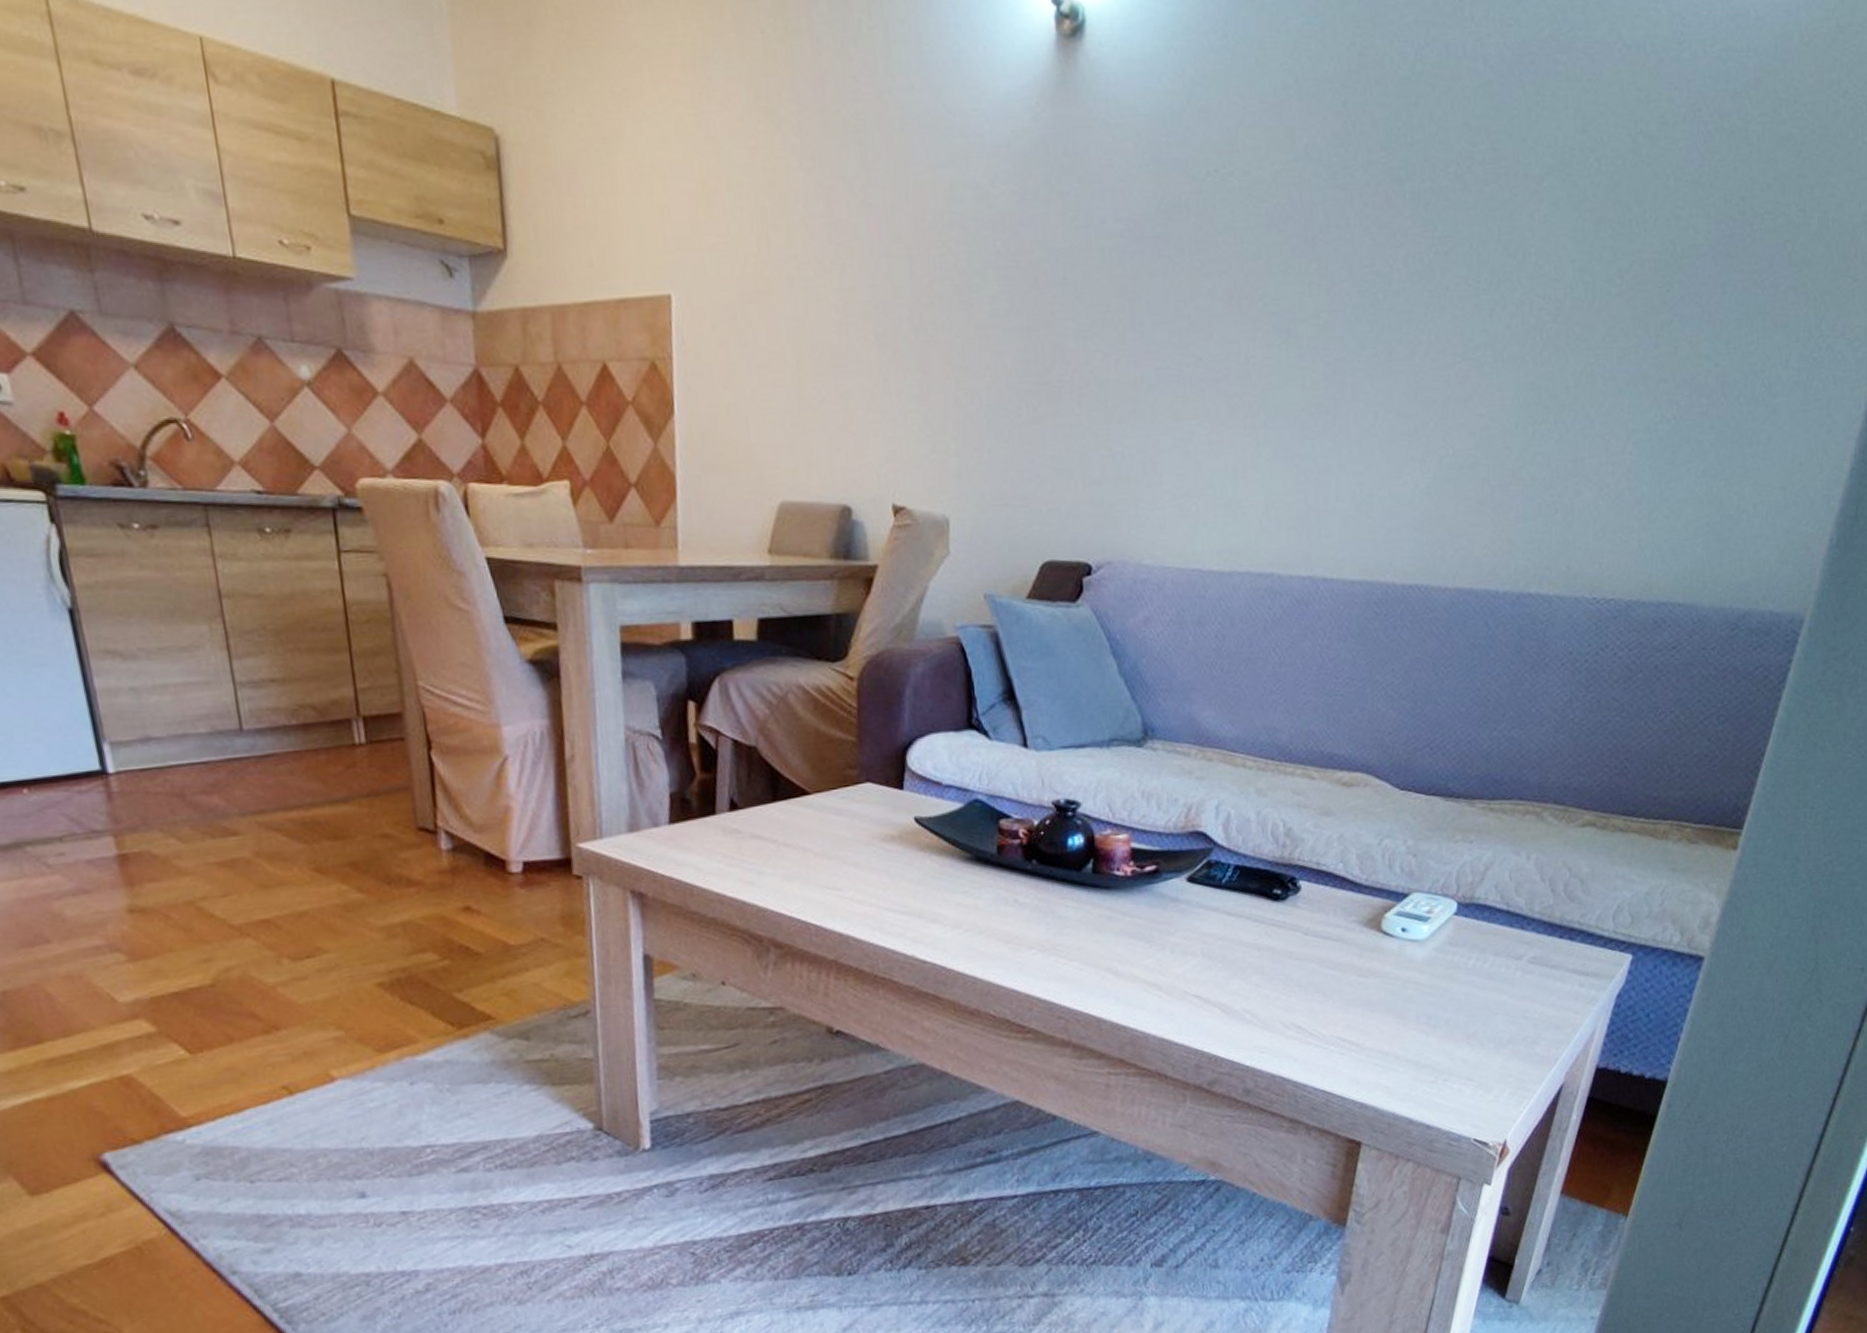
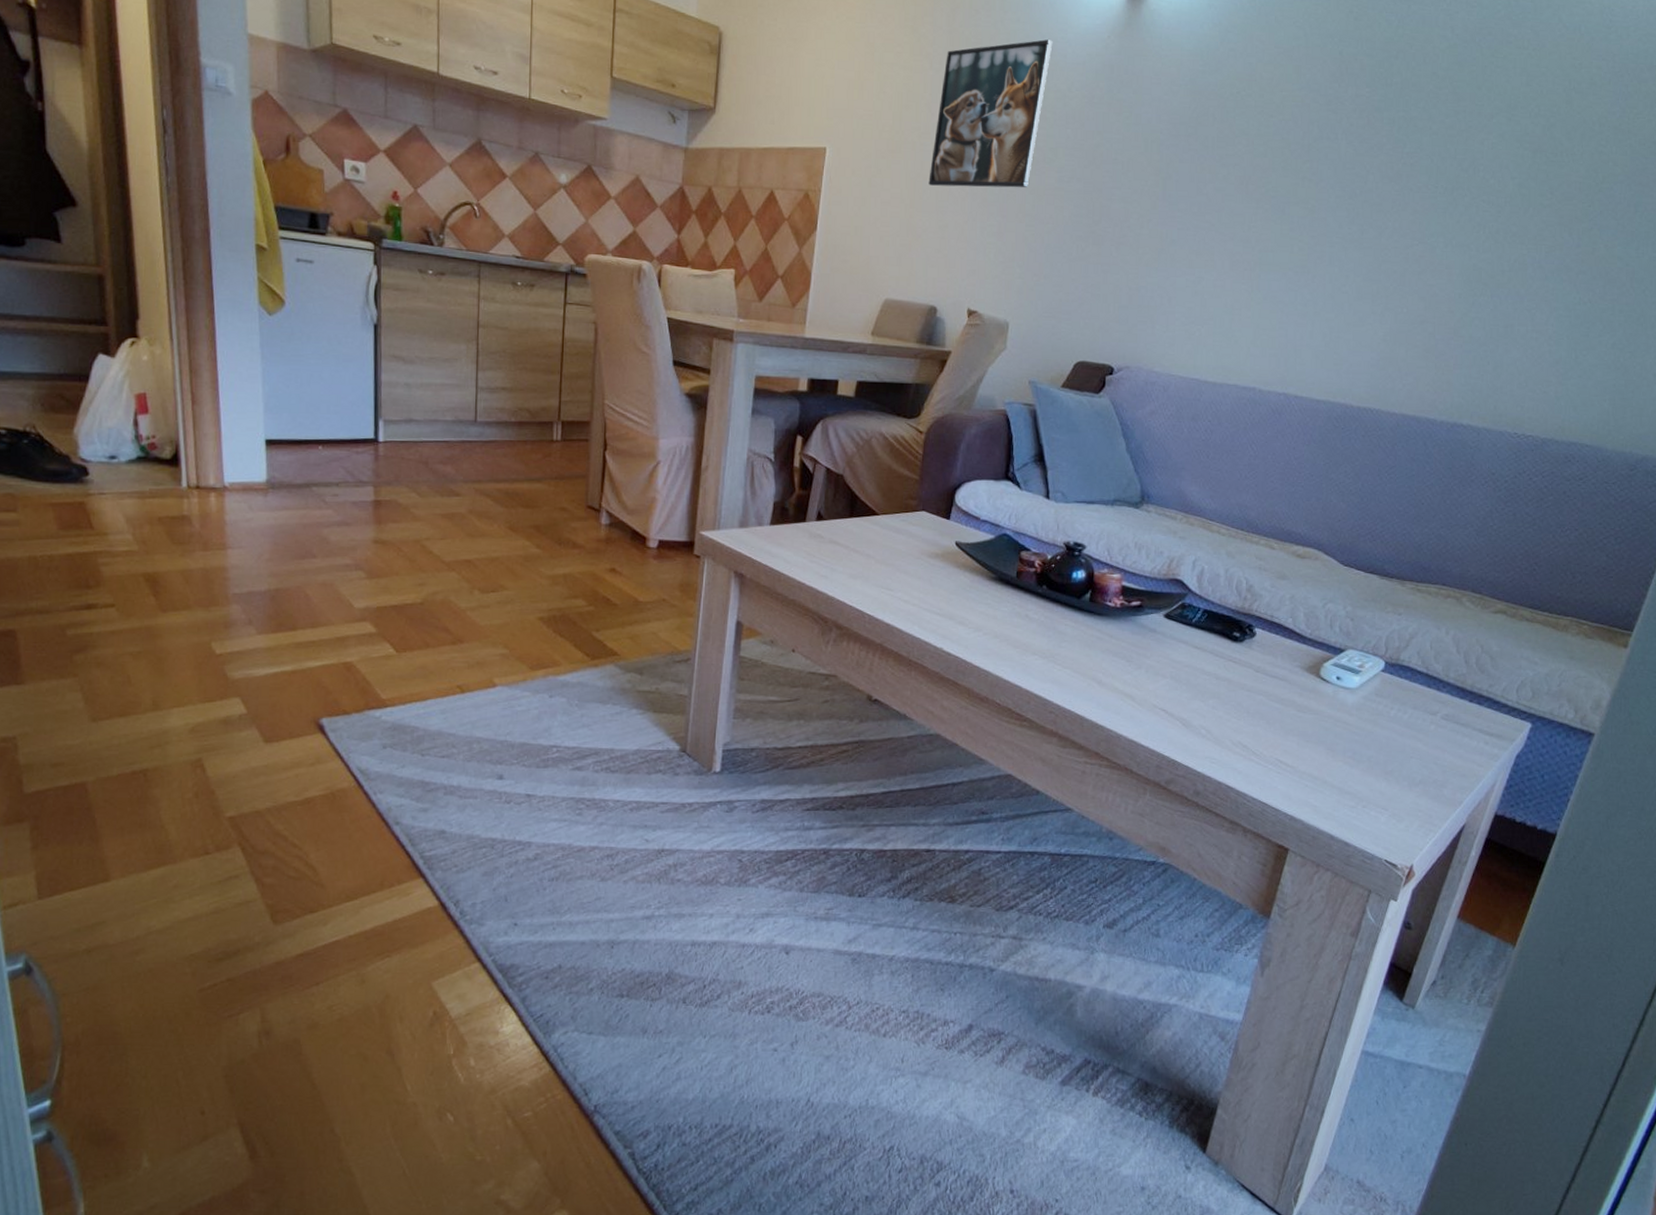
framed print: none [817,113,963,337] -> present [928,39,1053,188]

